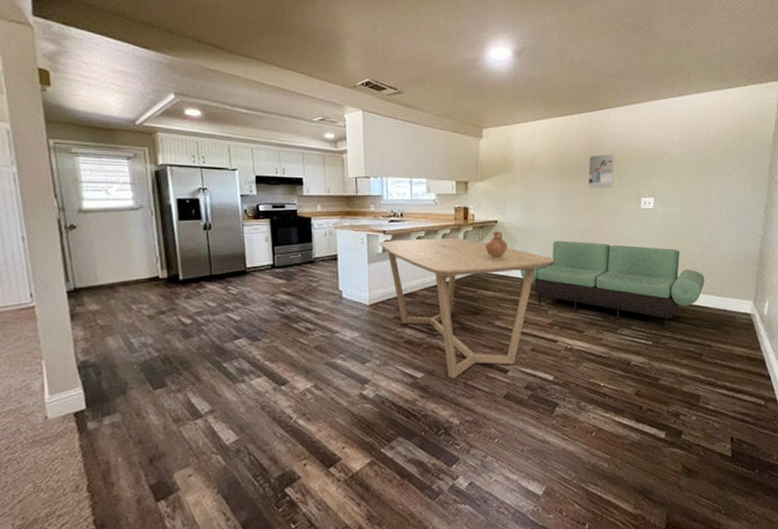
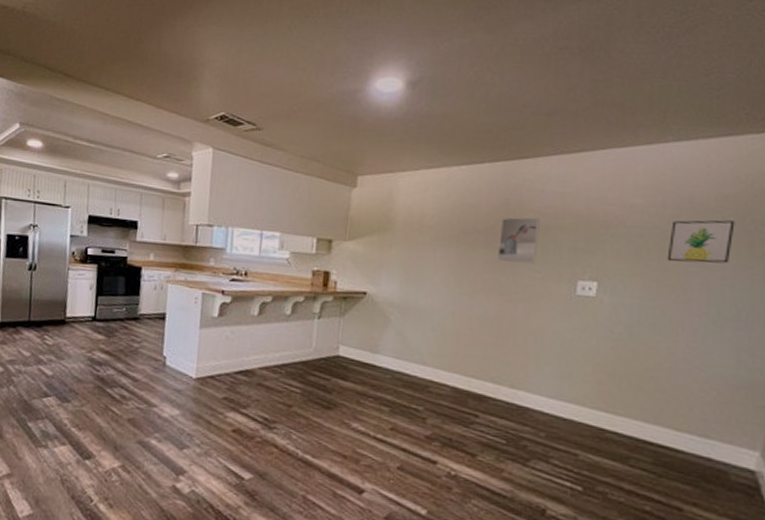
dining table: present [379,238,555,378] -> none [215,302,442,488]
ceramic jug: present [485,231,507,260] -> none [347,305,377,343]
sofa: present [520,240,705,329] -> none [391,326,675,473]
wall art: none [695,148,734,180] -> present [667,220,735,264]

